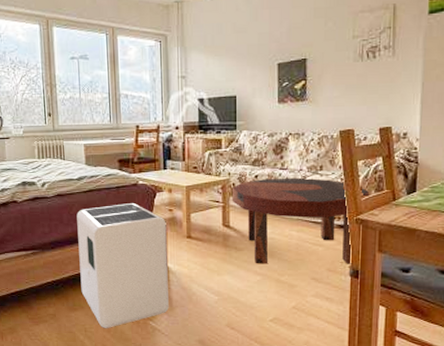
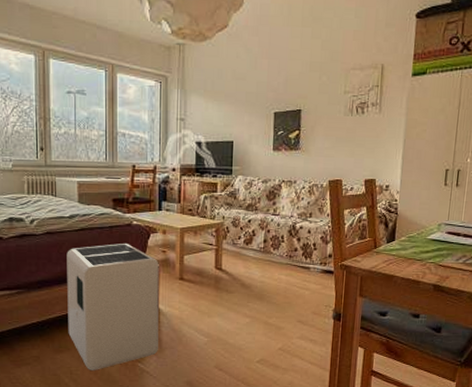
coffee table: present [232,177,369,264] -> none [225,223,353,308]

